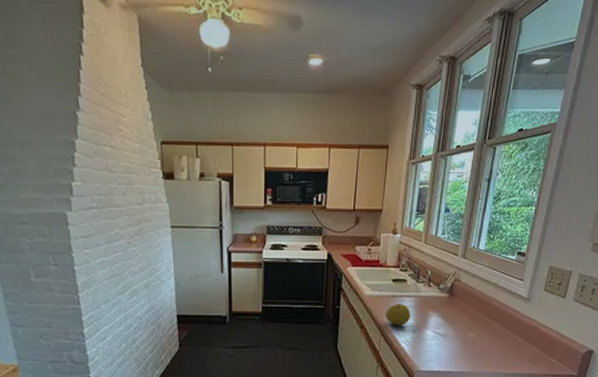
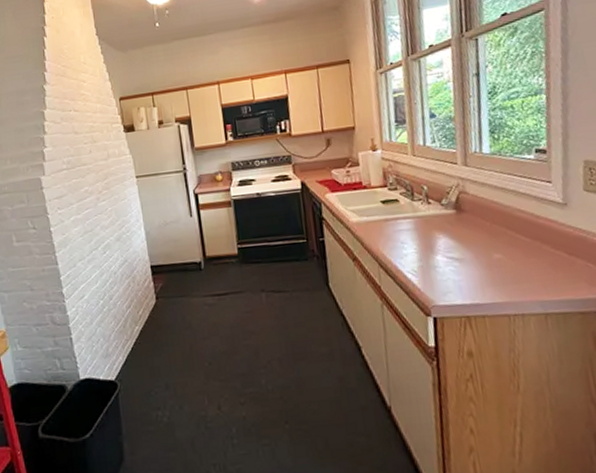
fruit: present [385,303,411,327] -> none [379,227,413,255]

